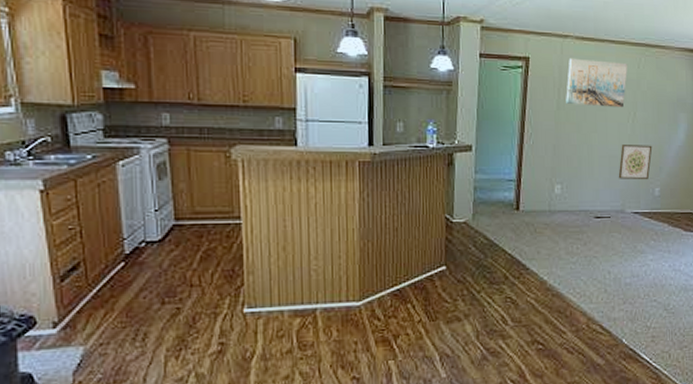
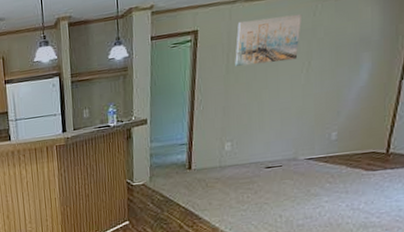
wall art: present [618,145,653,179] -> none [290,91,329,129]

